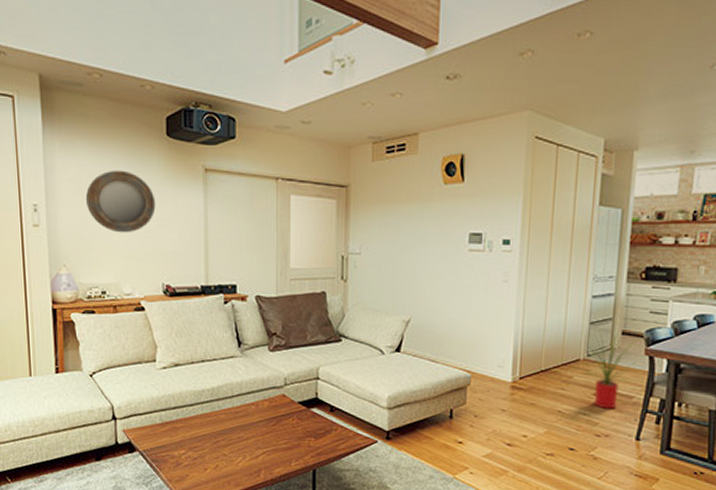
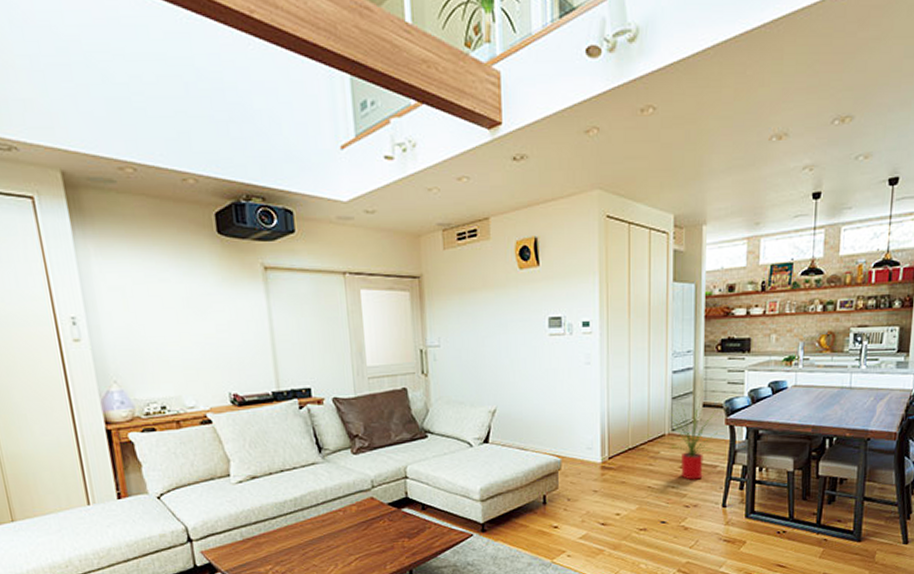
home mirror: present [85,170,156,233] -> none [131,273,213,342]

